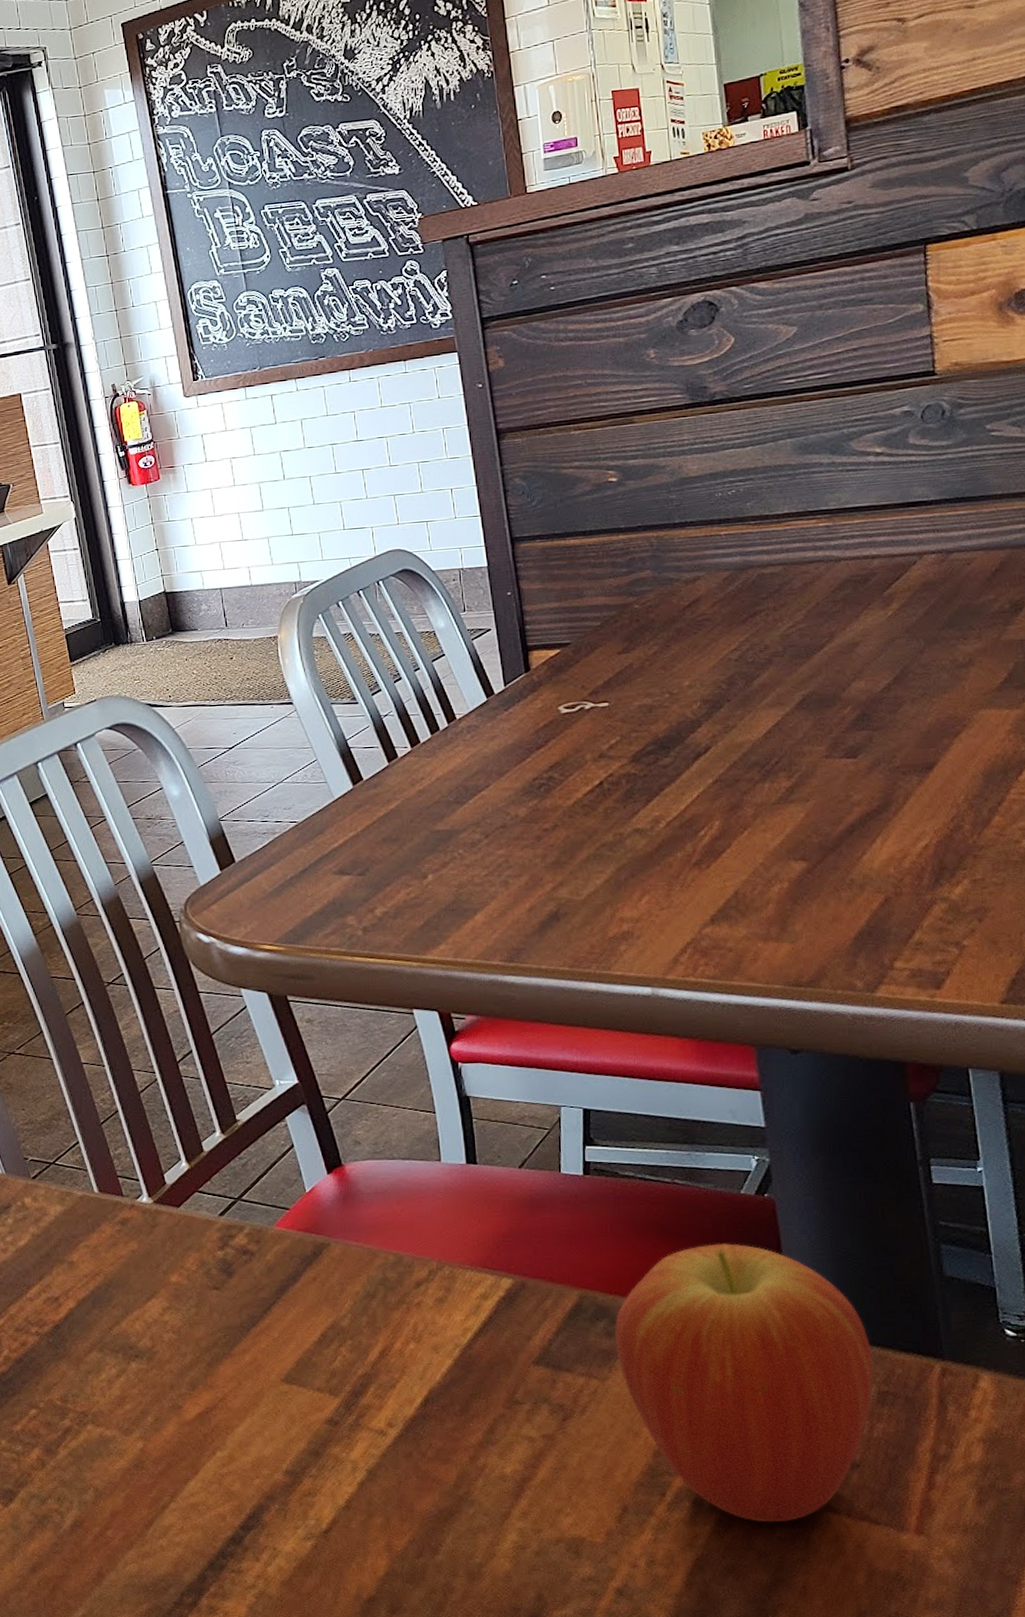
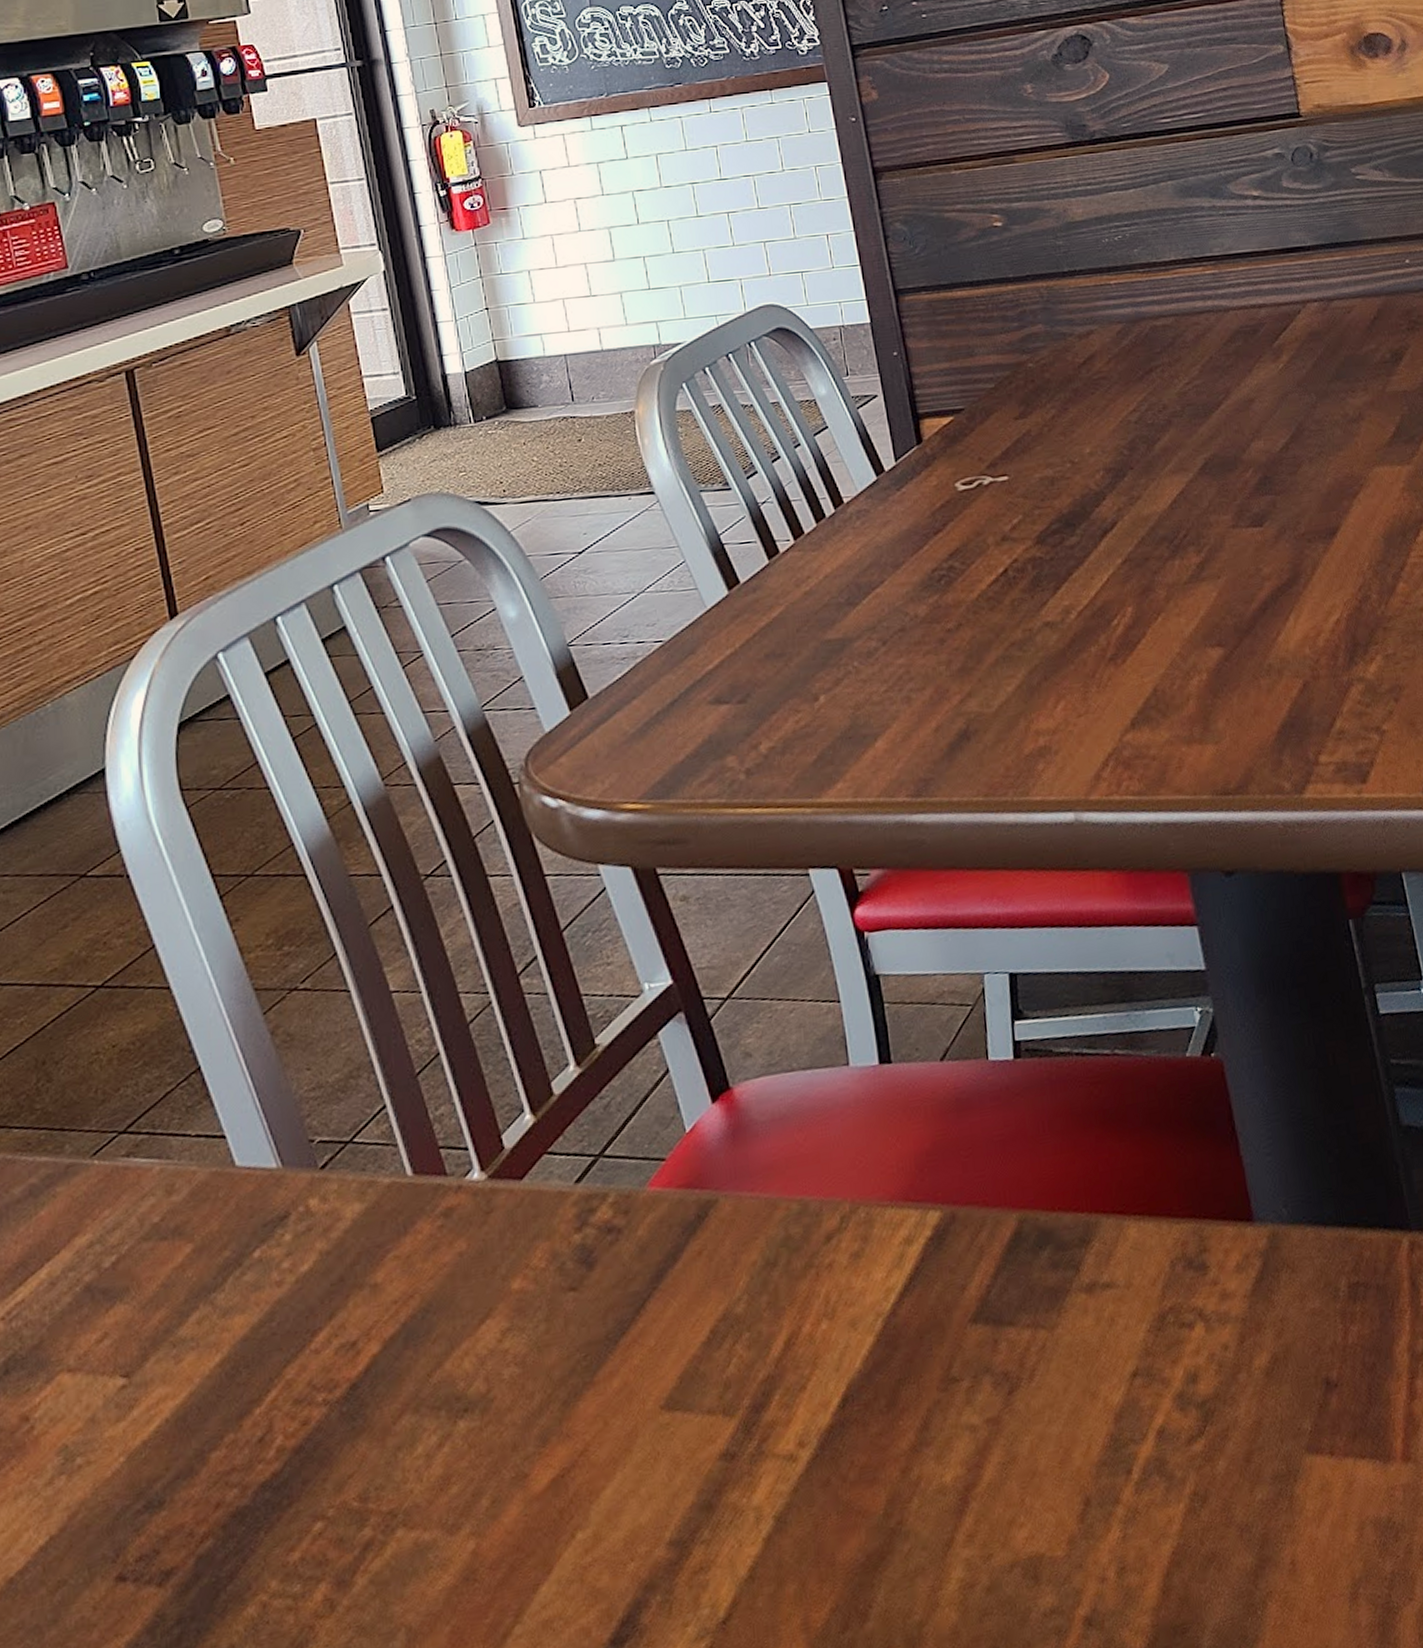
fruit: present [615,1243,874,1523] -> none [1060,1121,1343,1486]

